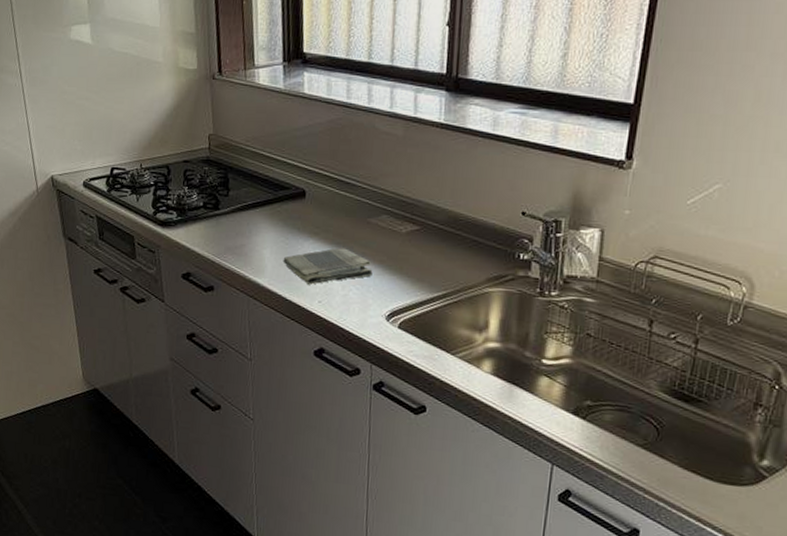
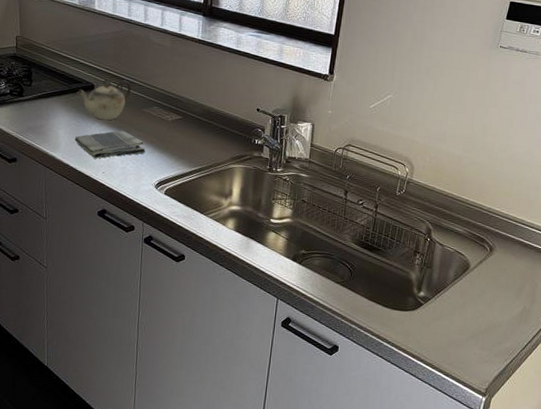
teapot: none [283,182,353,236] -> present [76,79,131,121]

